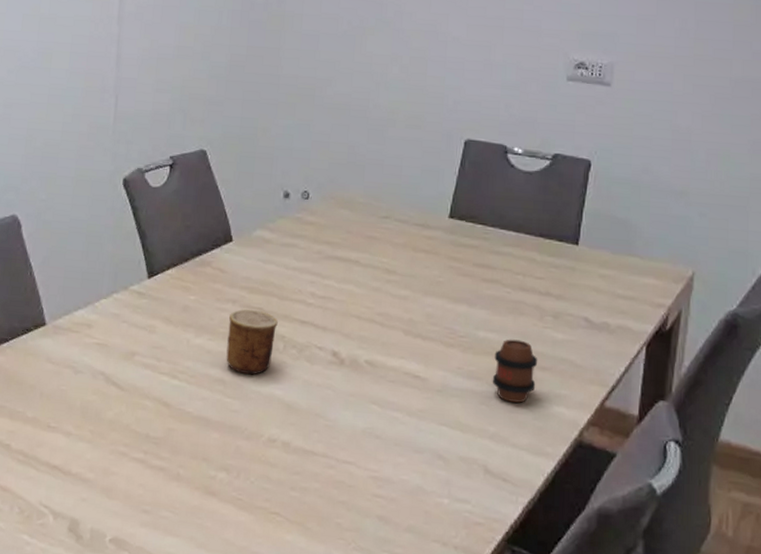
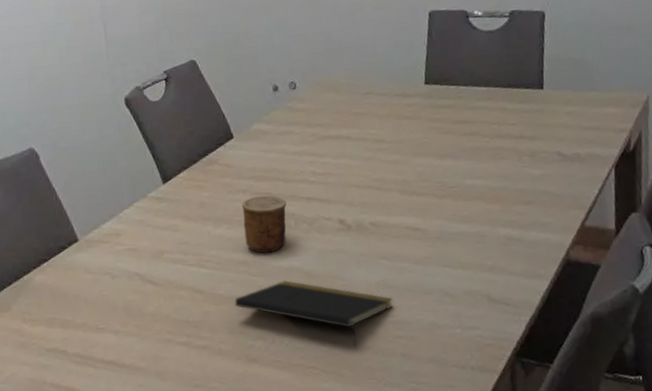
notepad: none [202,409,378,497] -> present [234,280,394,345]
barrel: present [492,339,538,403] -> none [482,181,523,237]

